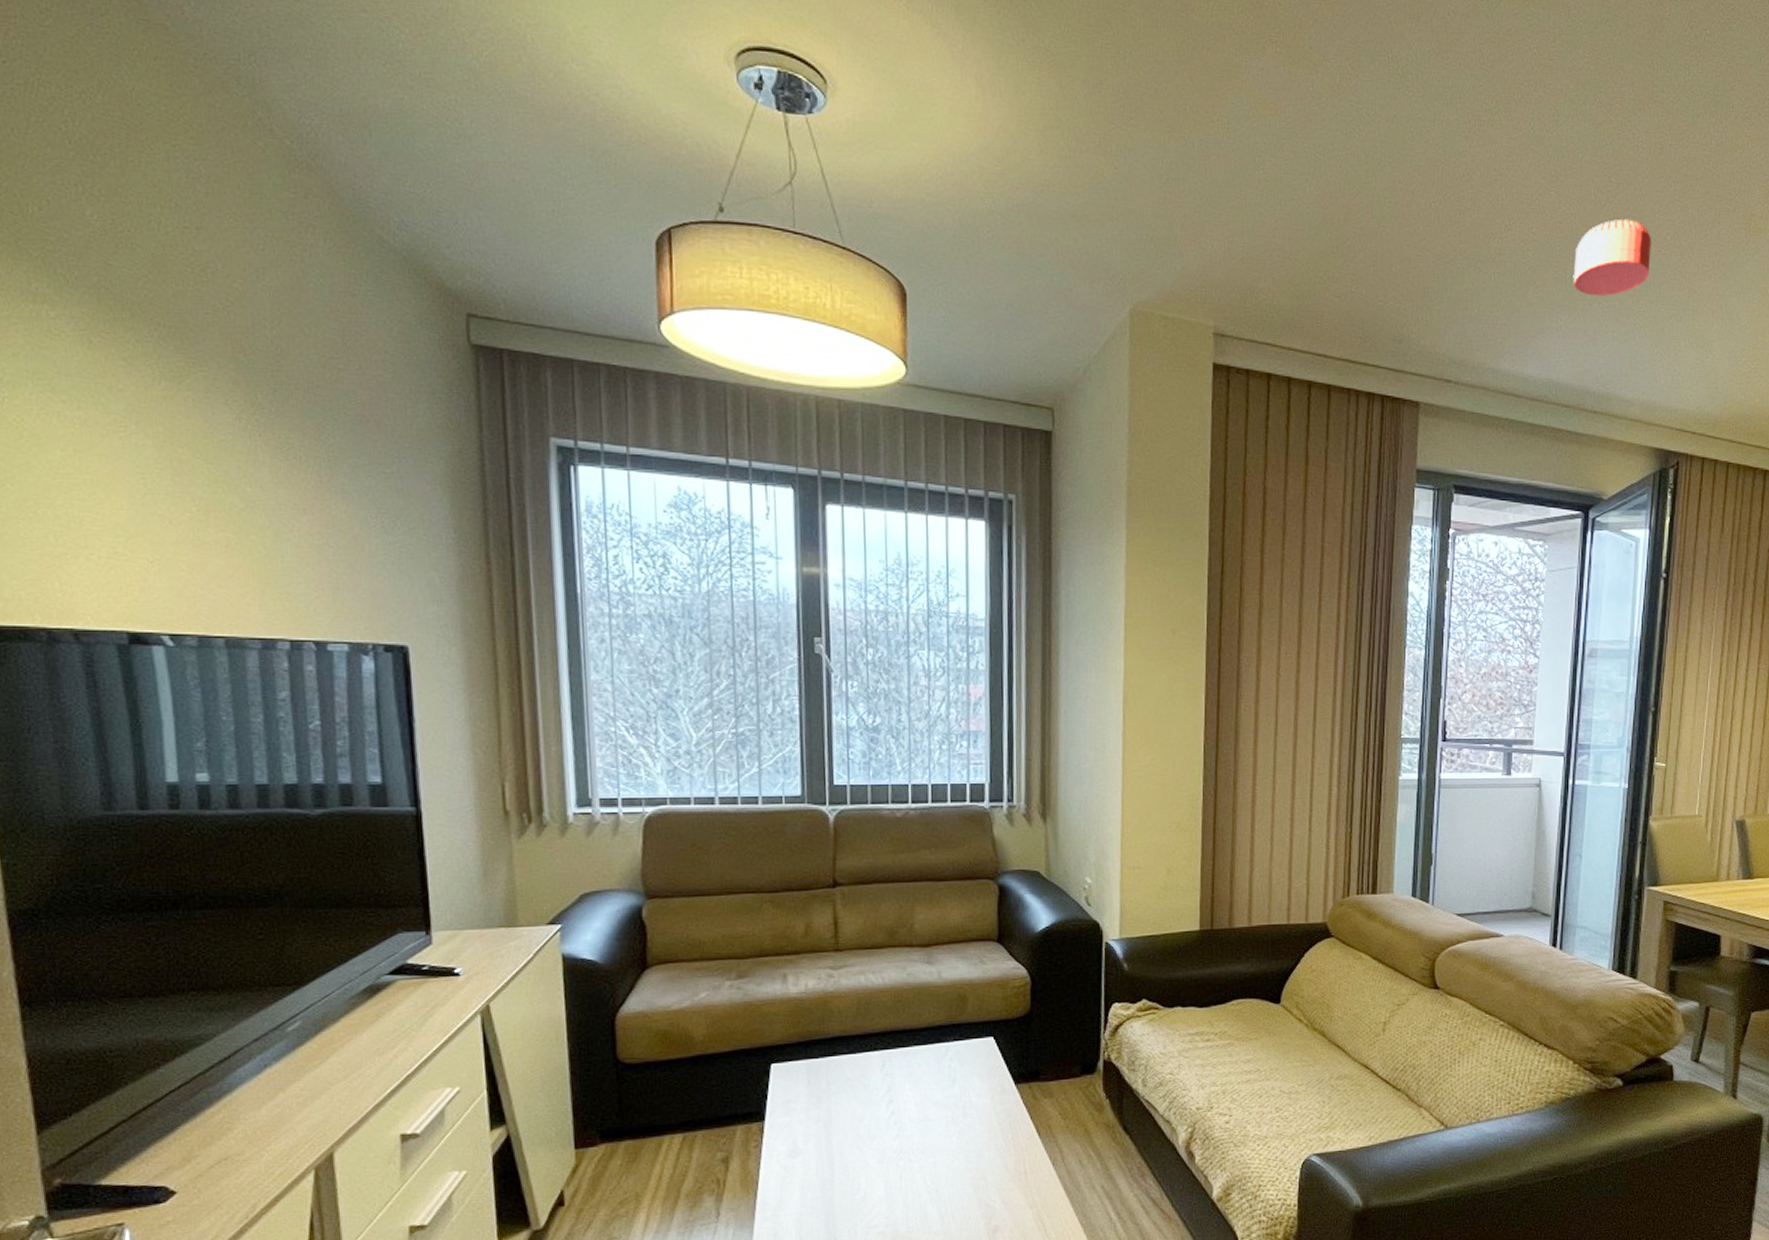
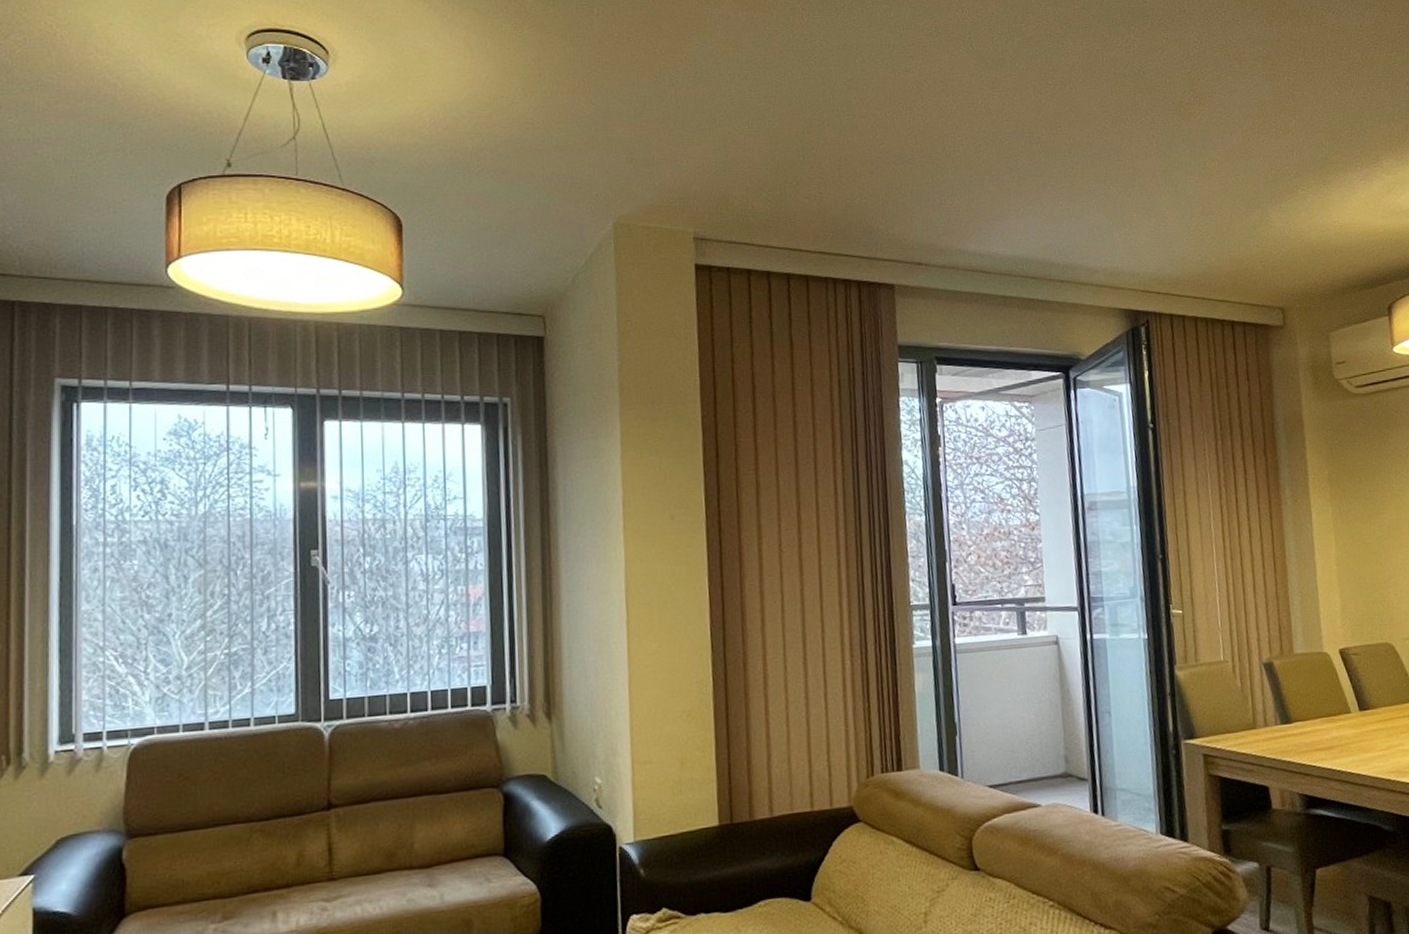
smoke detector: present [1573,219,1651,297] -> none [1023,113,1095,180]

